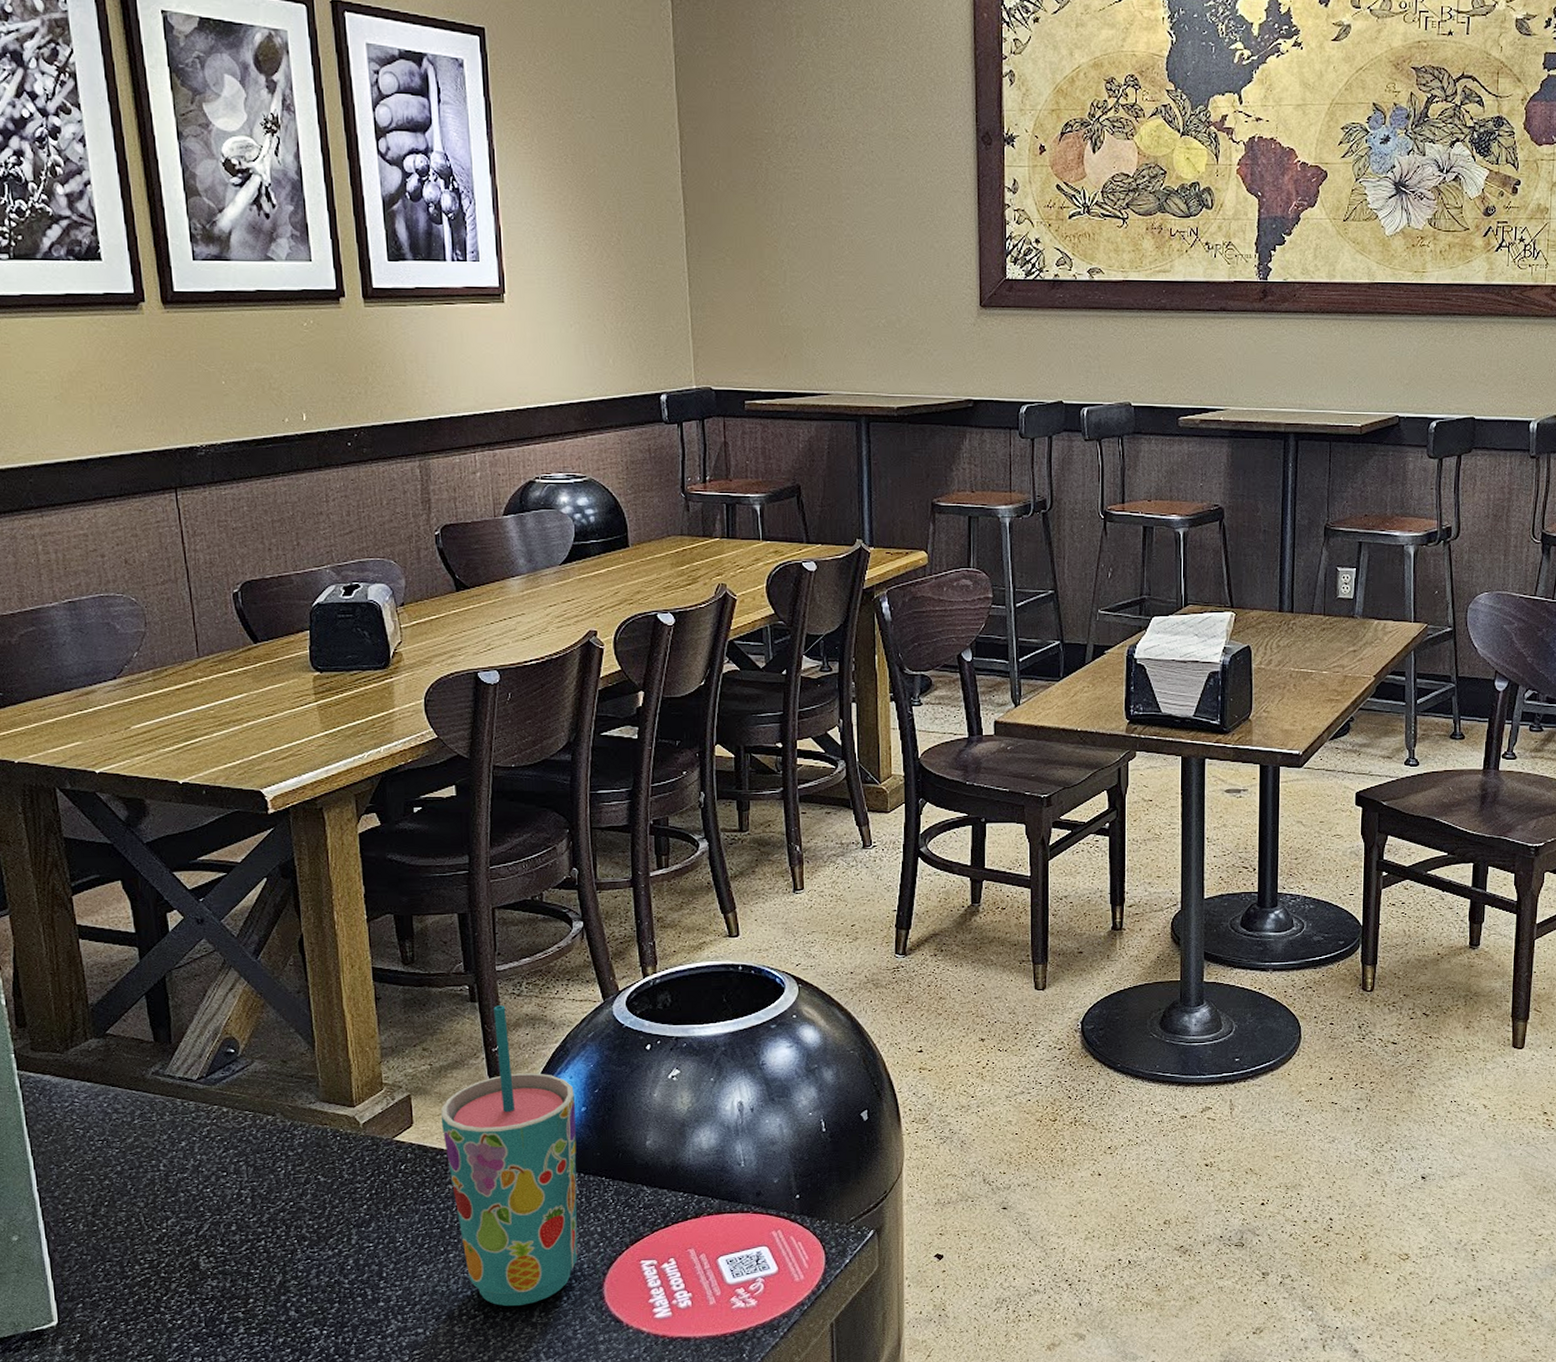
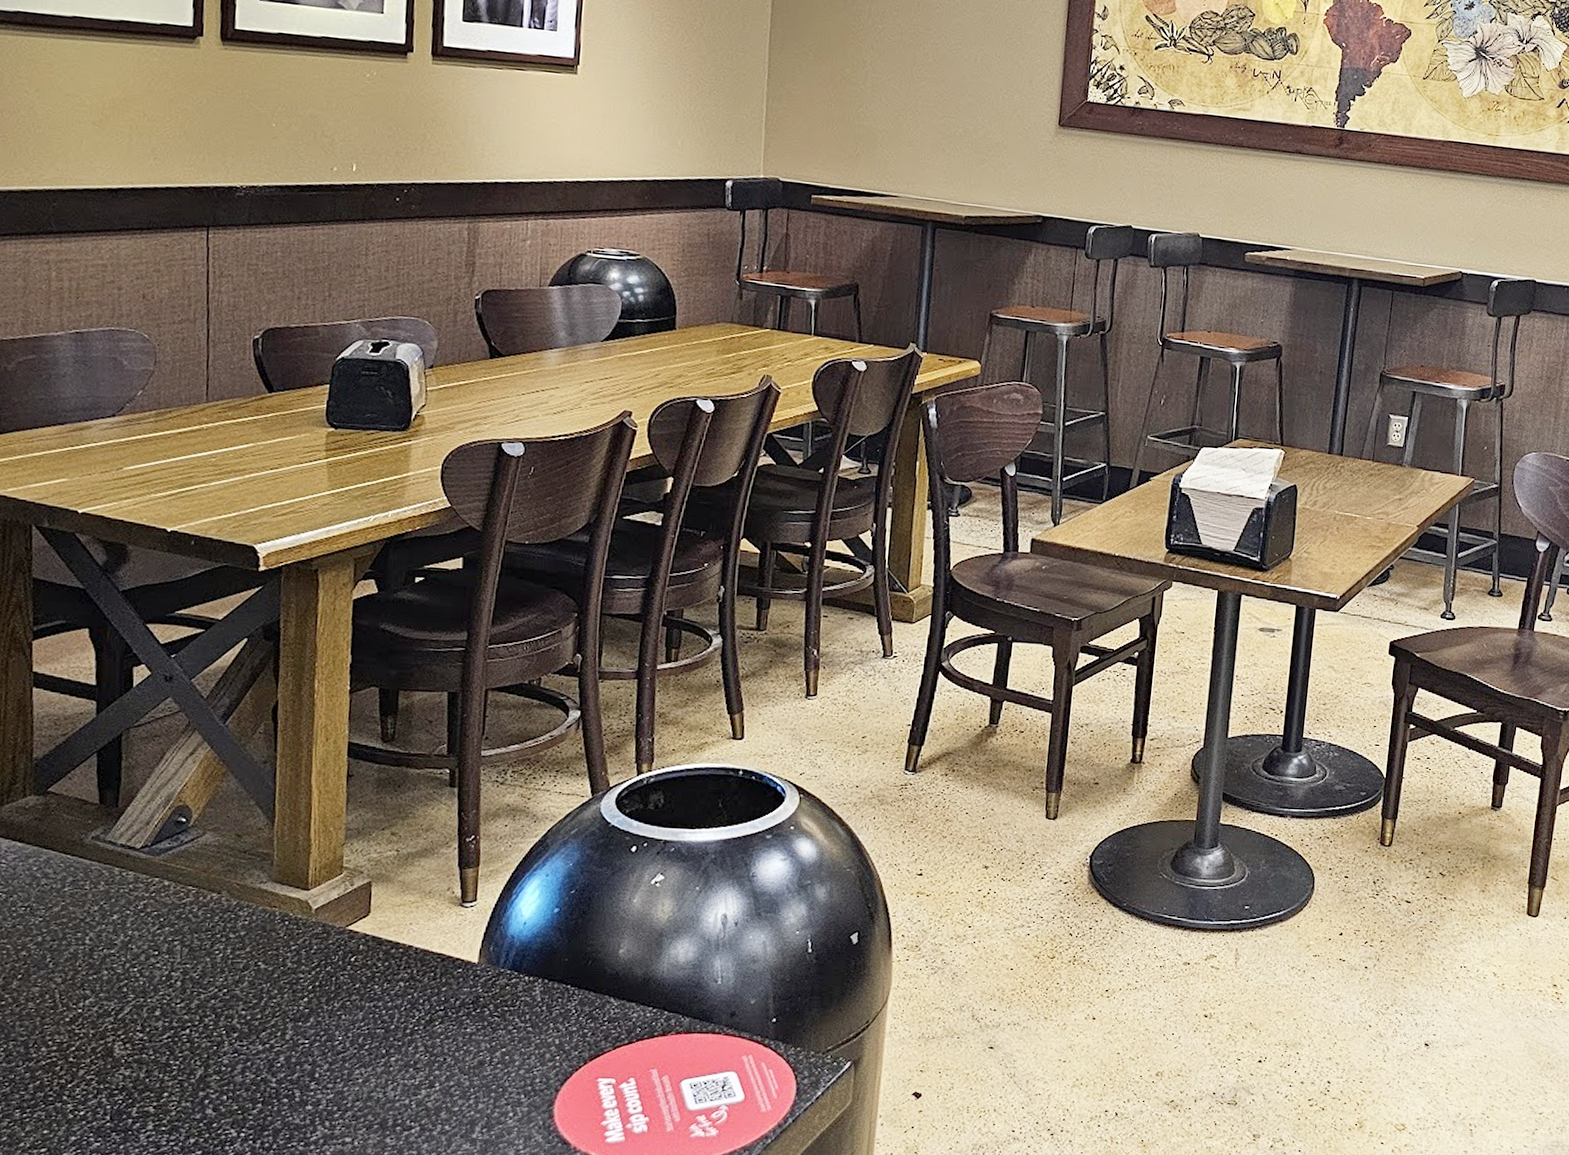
cup: present [440,1005,578,1306] -> none [400,793,549,1119]

